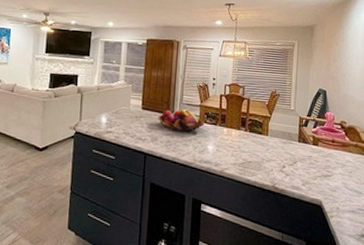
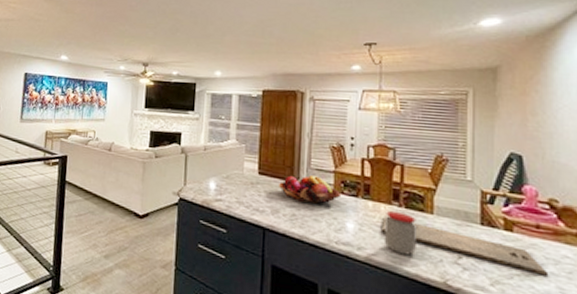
cutting board: none [232,139,338,176] -> present [380,216,549,276]
jar: none [234,134,257,168] -> present [384,210,418,256]

